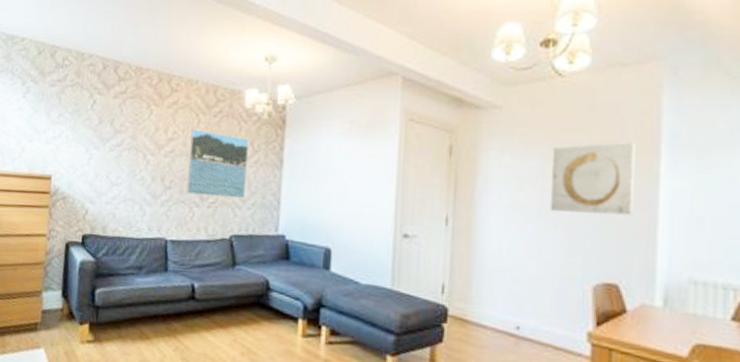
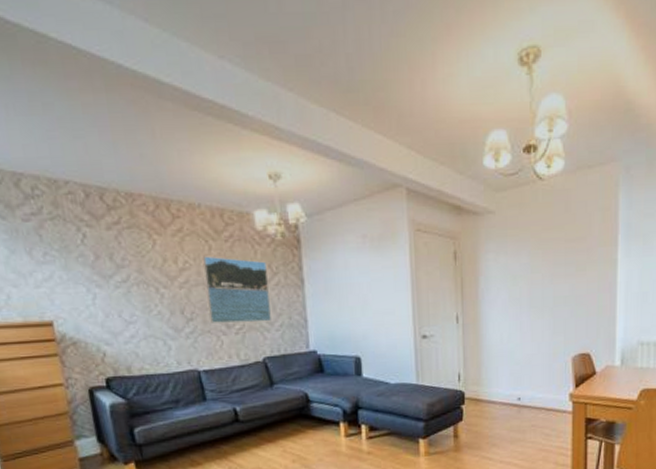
wall art: present [549,142,635,215] -> none [537,236,600,301]

